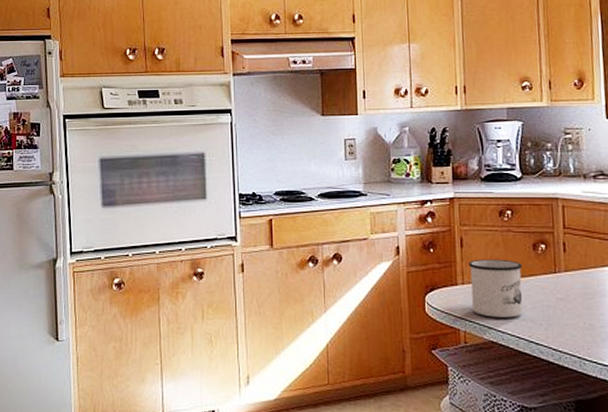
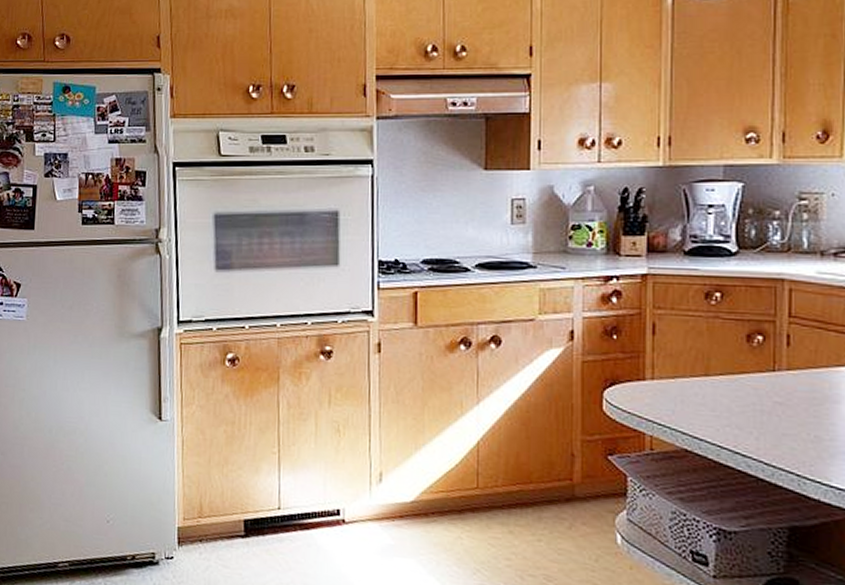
mug: present [469,259,523,318] -> none [662,350,731,423]

